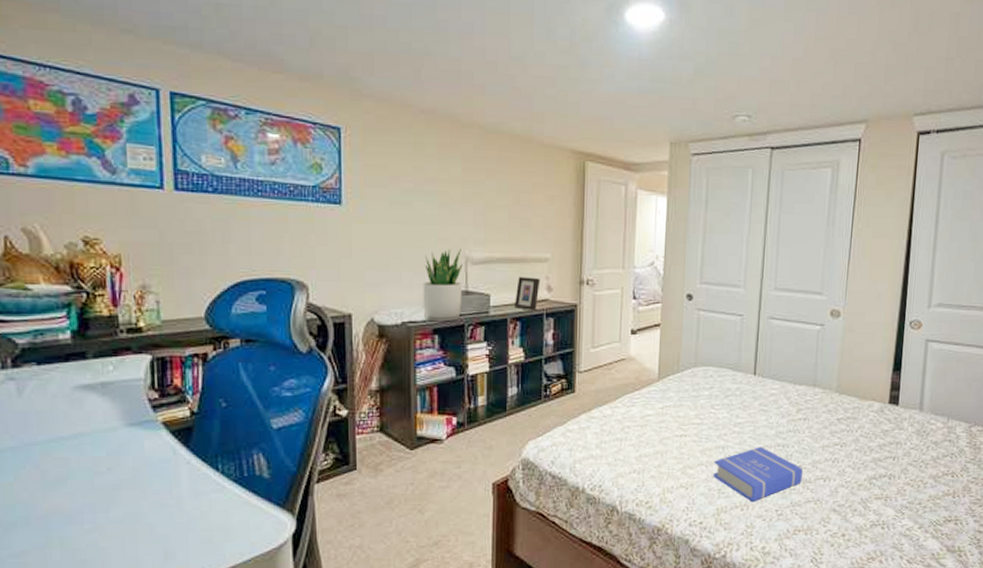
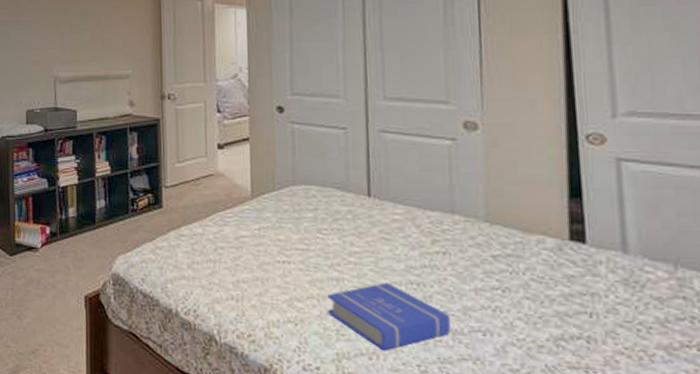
planter: present [423,248,463,322] -> none [18,69,53,136]
picture frame: present [515,277,541,310] -> none [99,93,123,125]

